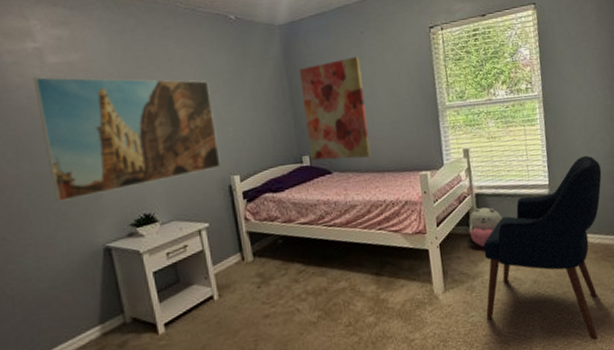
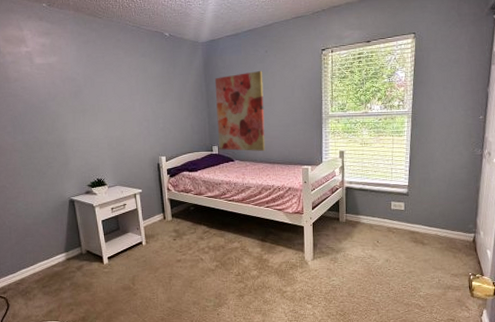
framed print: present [33,77,221,202] -> none [25,73,152,164]
plush toy: present [469,207,503,247] -> none [337,198,366,229]
chair: present [483,156,602,341] -> none [344,165,455,311]

